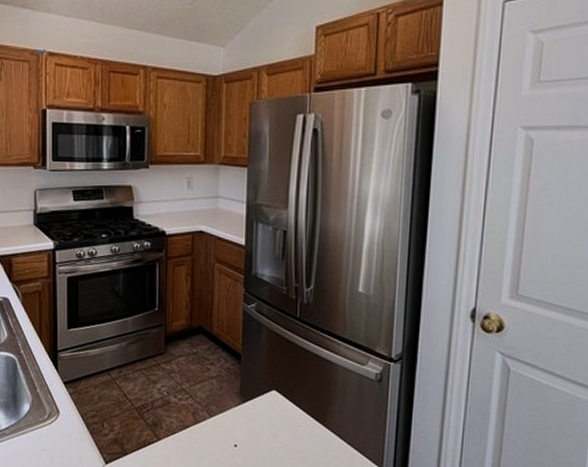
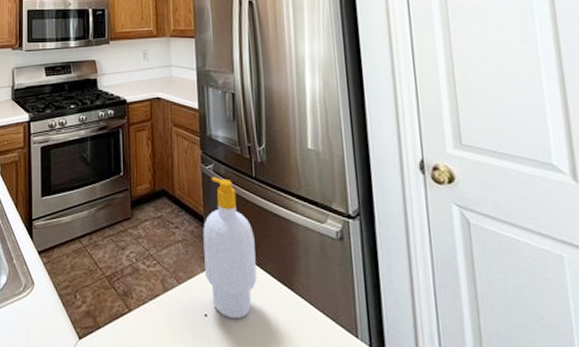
soap bottle: none [238,316,292,450] -> present [203,176,257,320]

